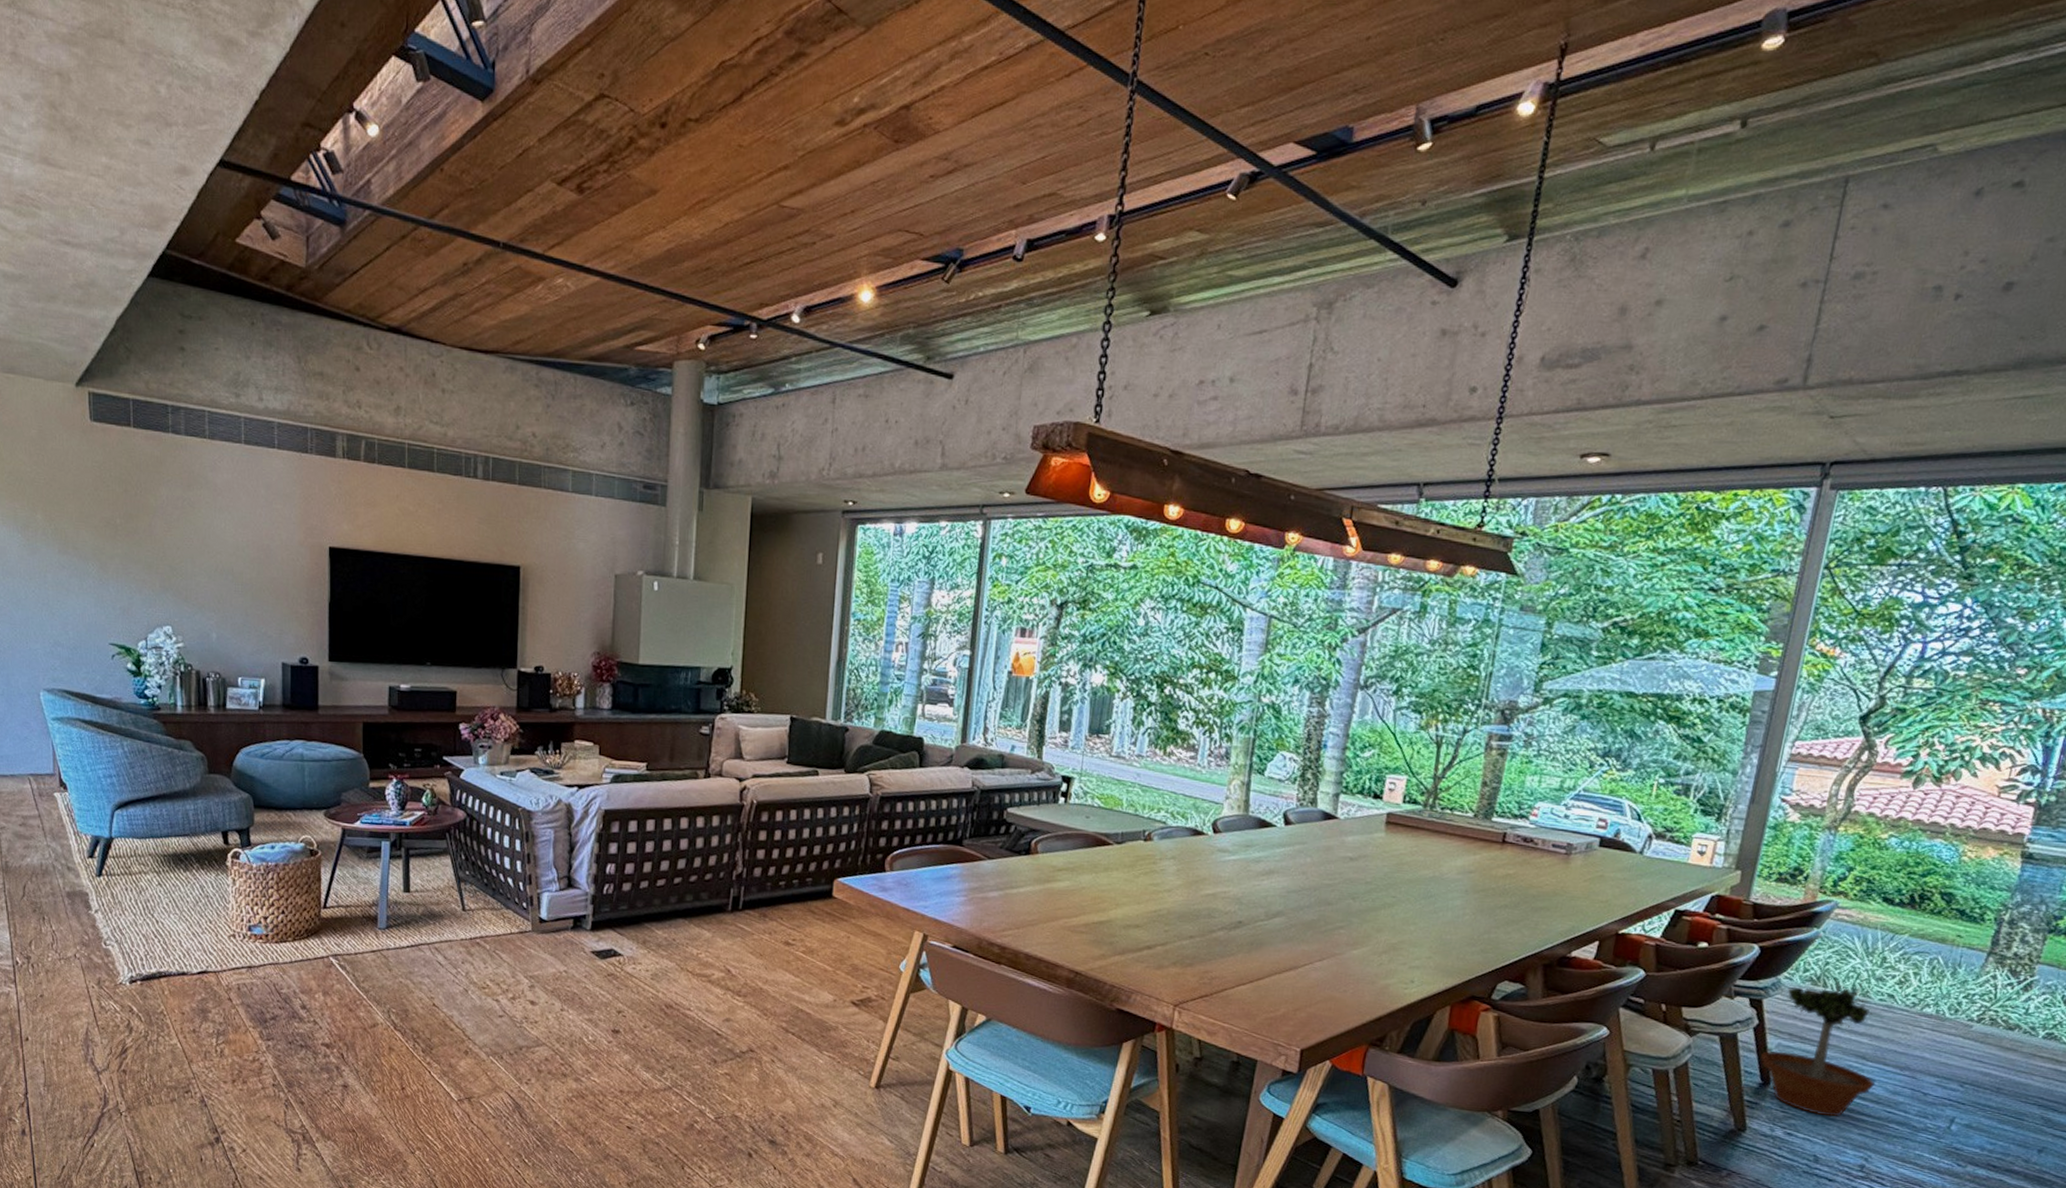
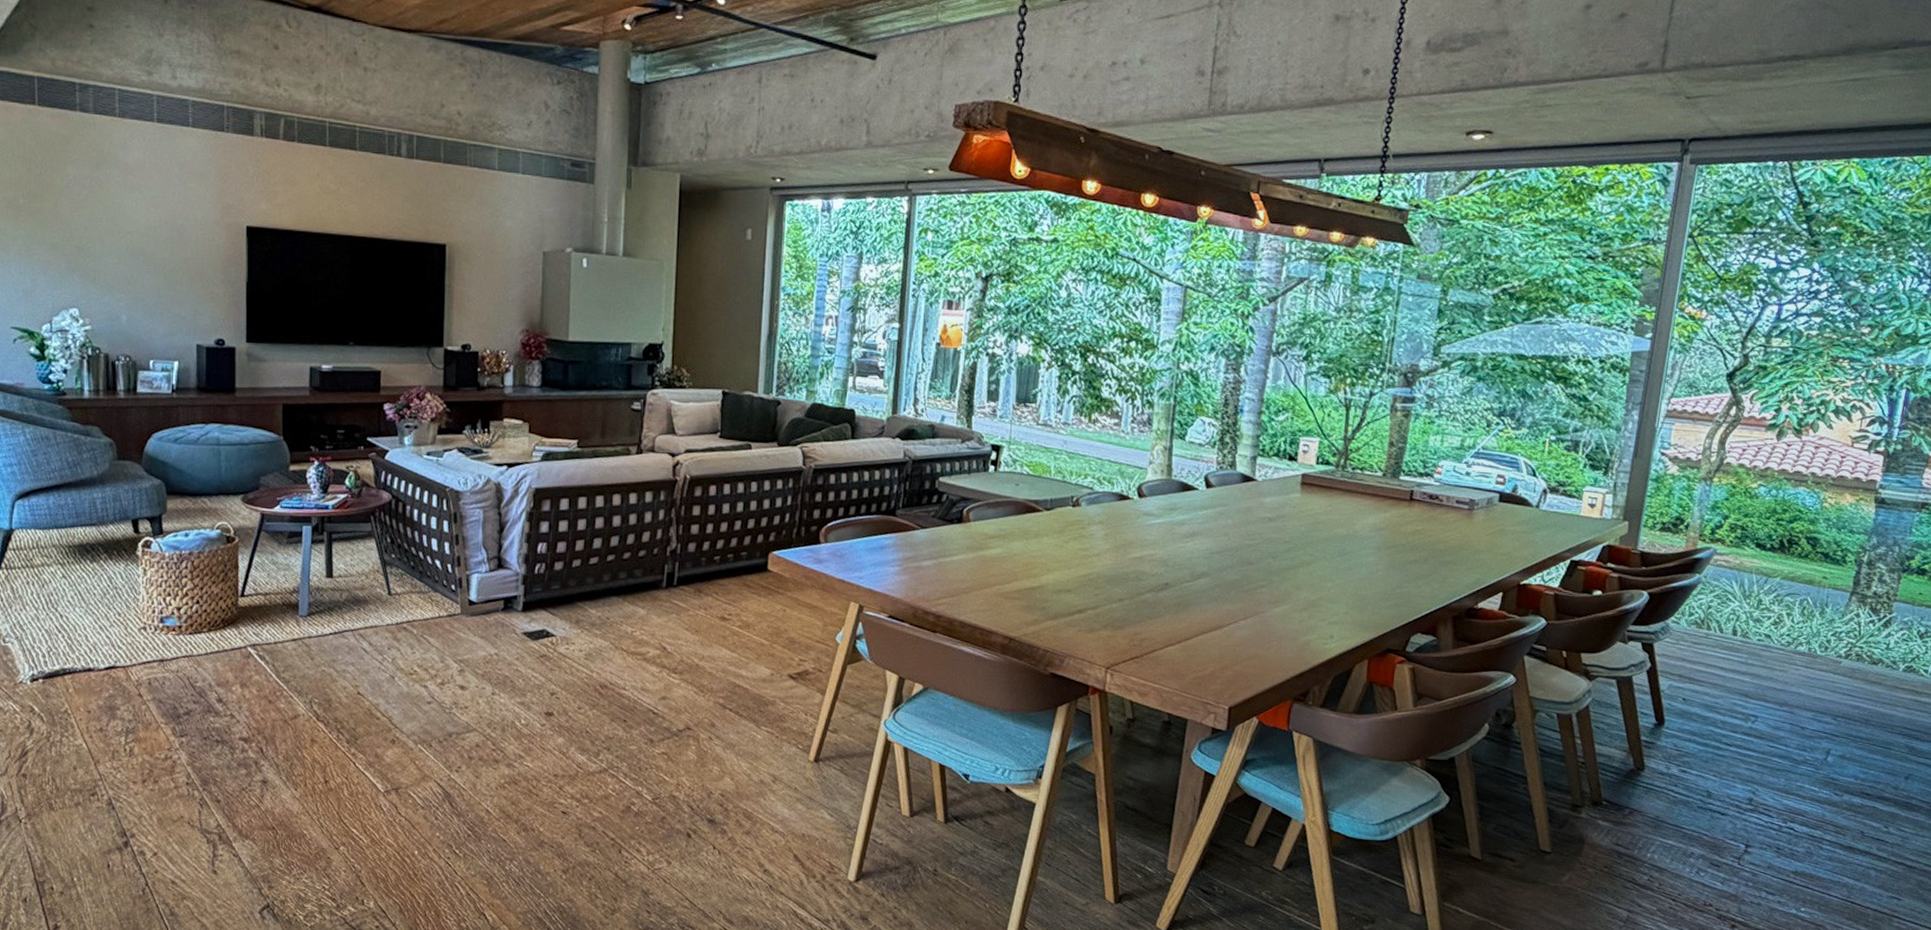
potted tree: present [1760,977,1875,1117] -> none [1654,619,1757,753]

